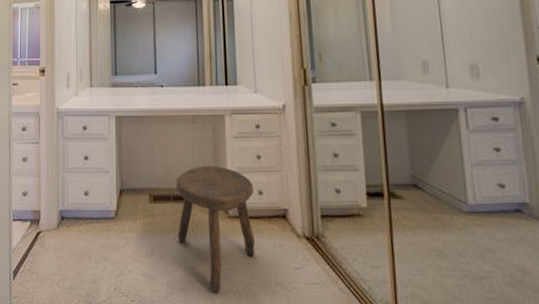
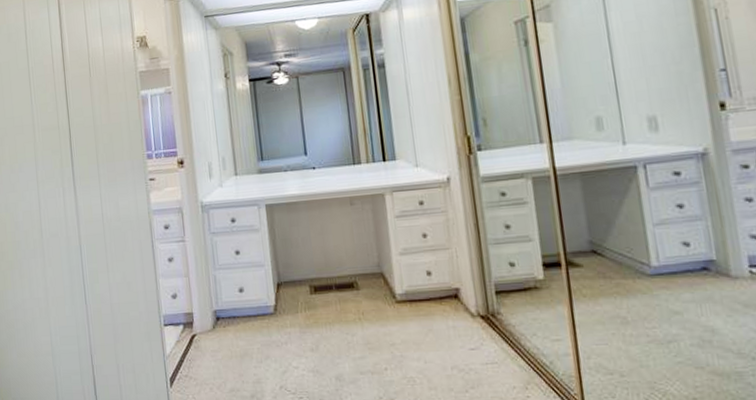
stool: present [176,166,255,293] -> none [337,249,428,382]

